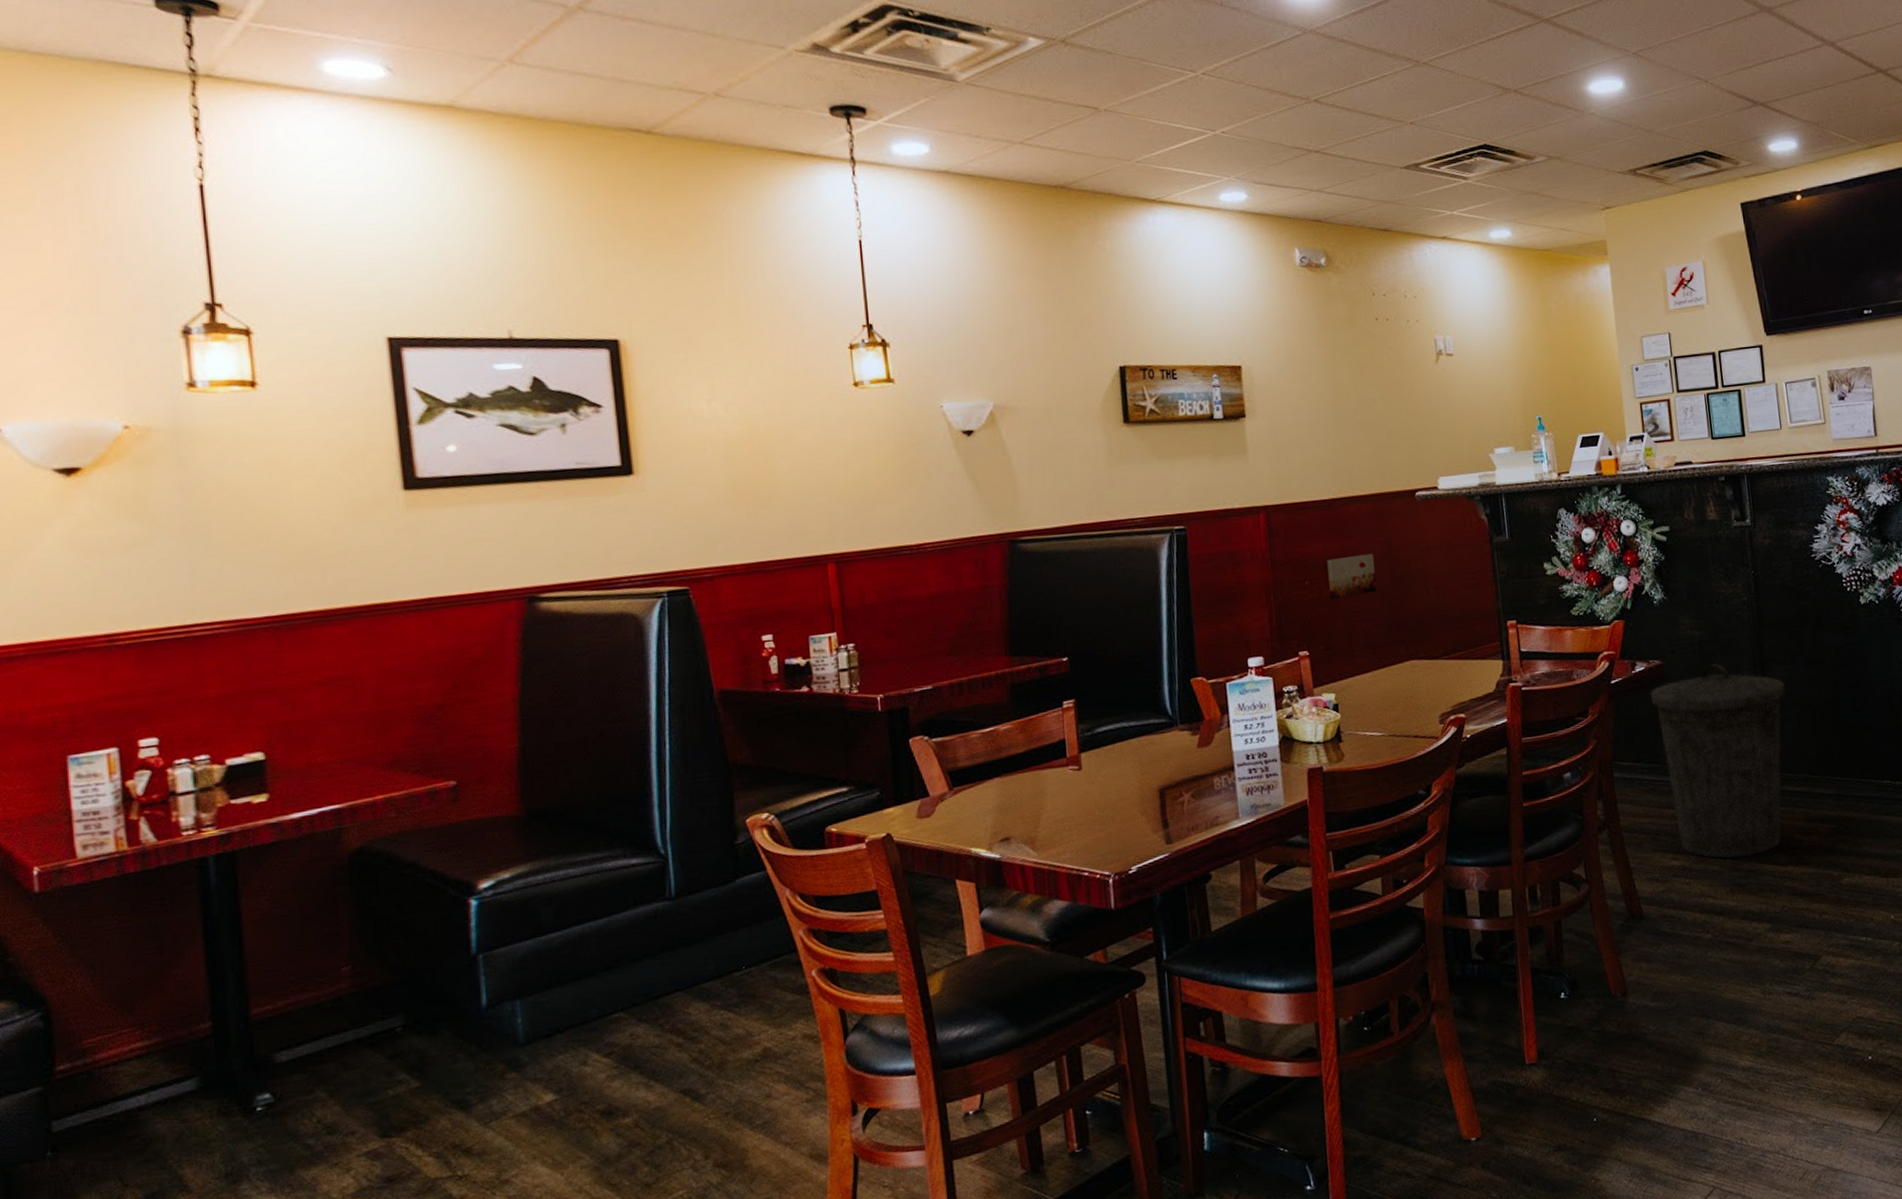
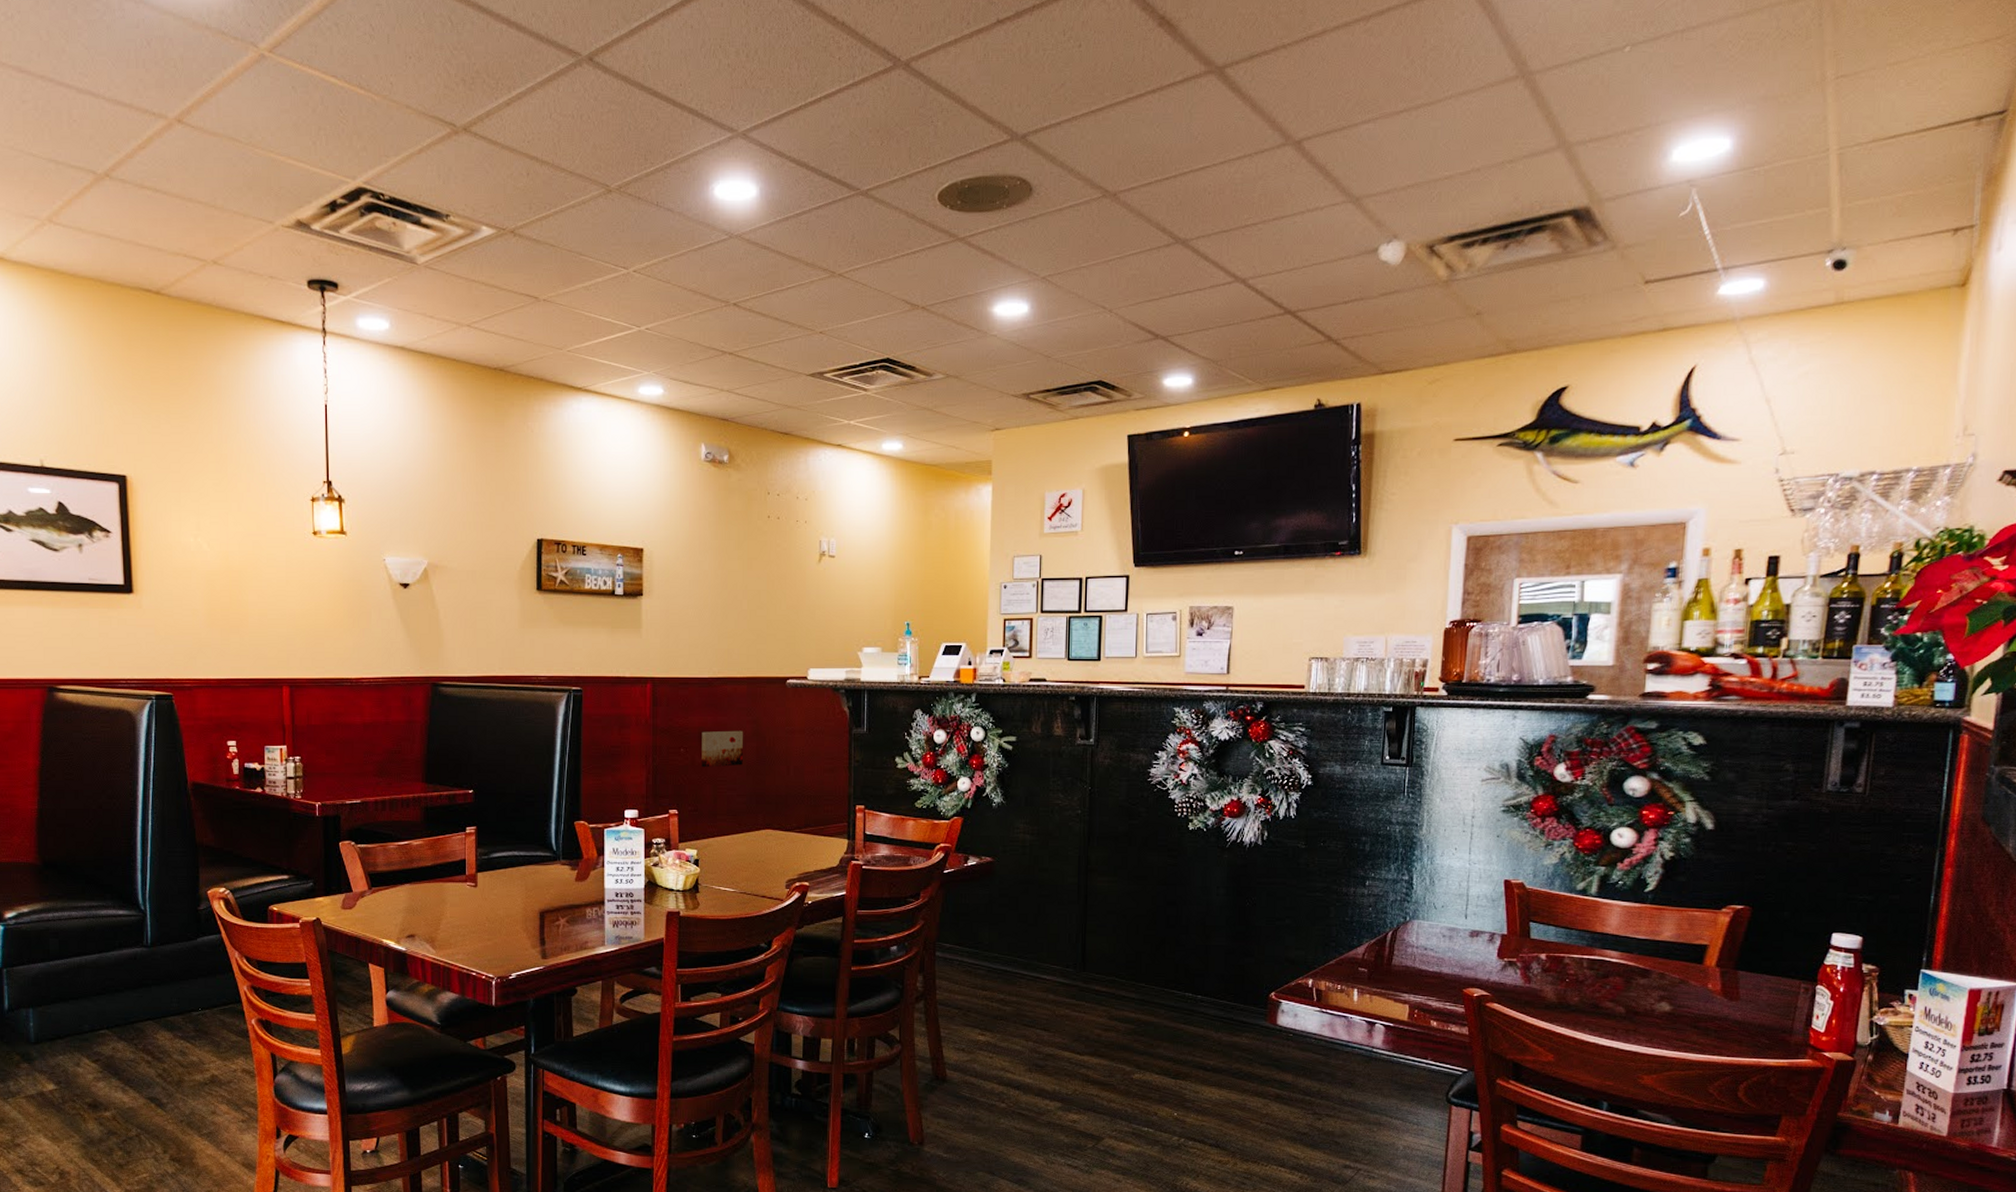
trash can: present [1649,664,1786,858] -> none [978,867,1106,1042]

